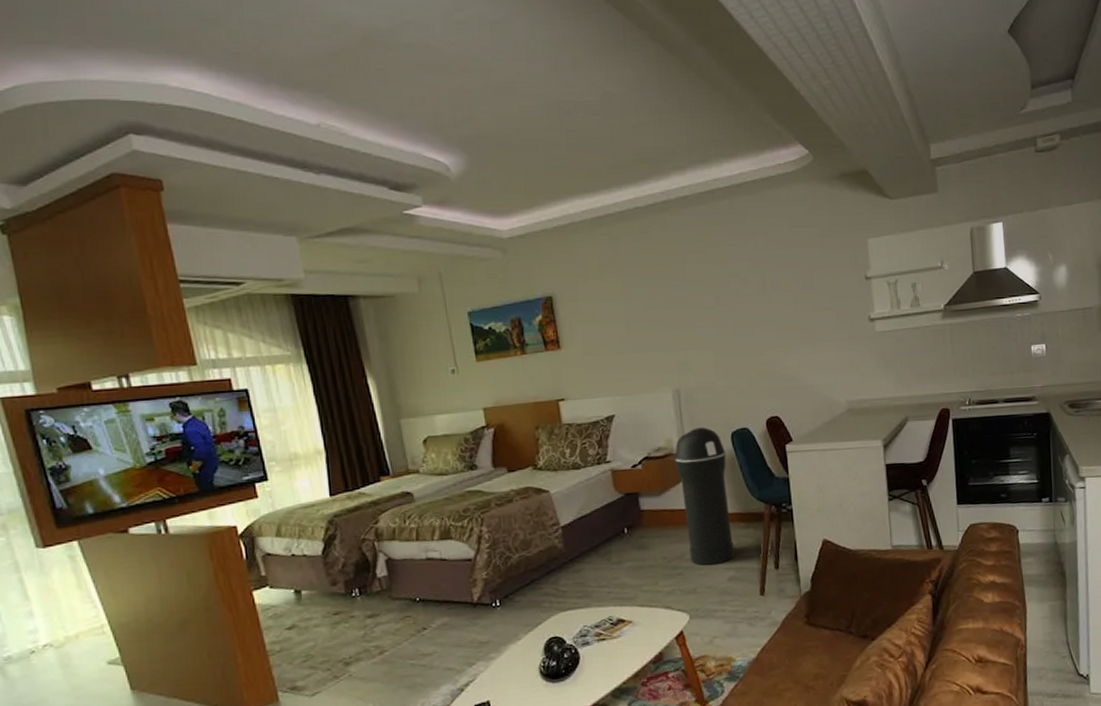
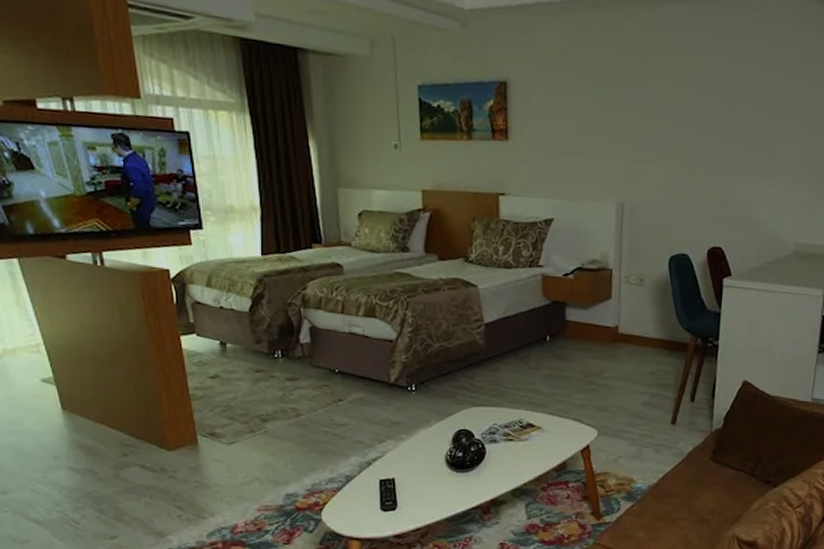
trash can: present [674,427,735,565] -> none [607,245,660,387]

